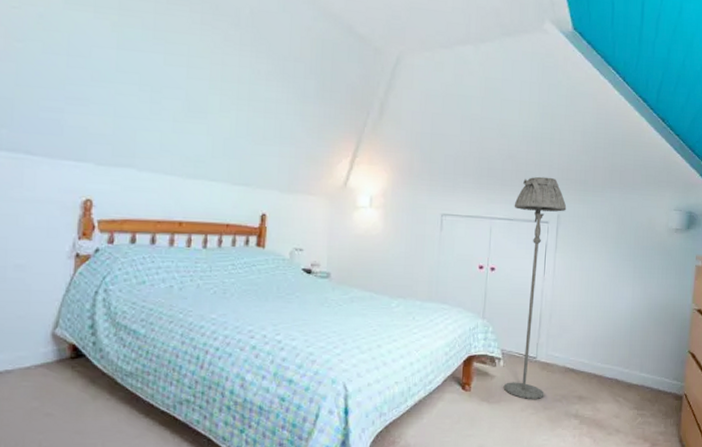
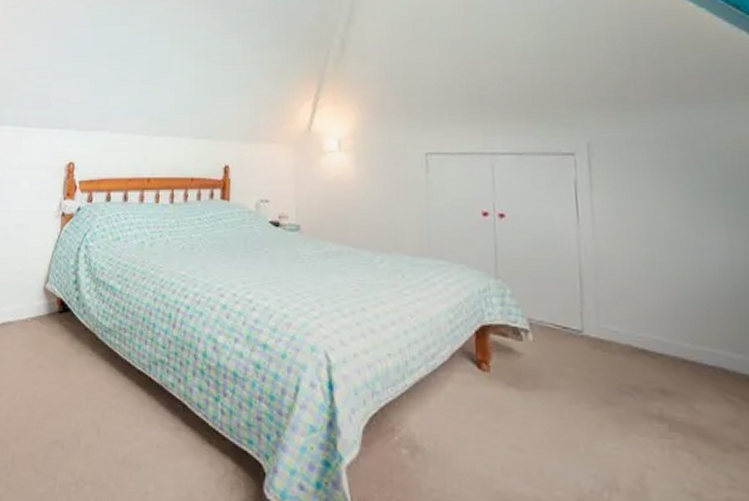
floor lamp: present [504,176,567,399] -> none [521,98,603,389]

